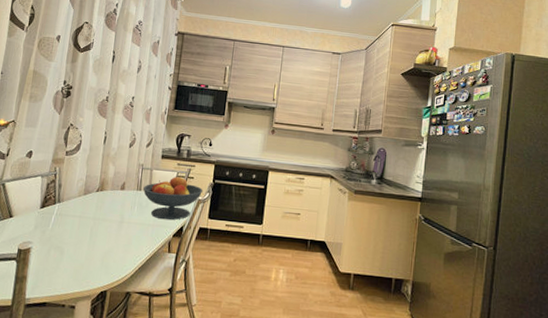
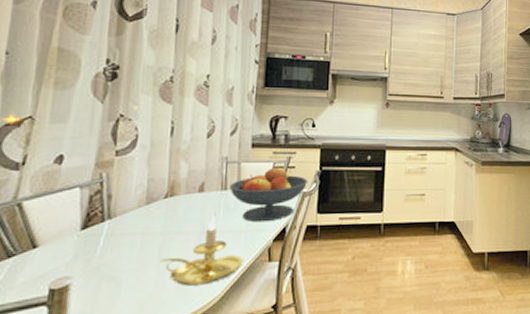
candle holder: none [91,208,150,263] -> present [160,214,243,286]

